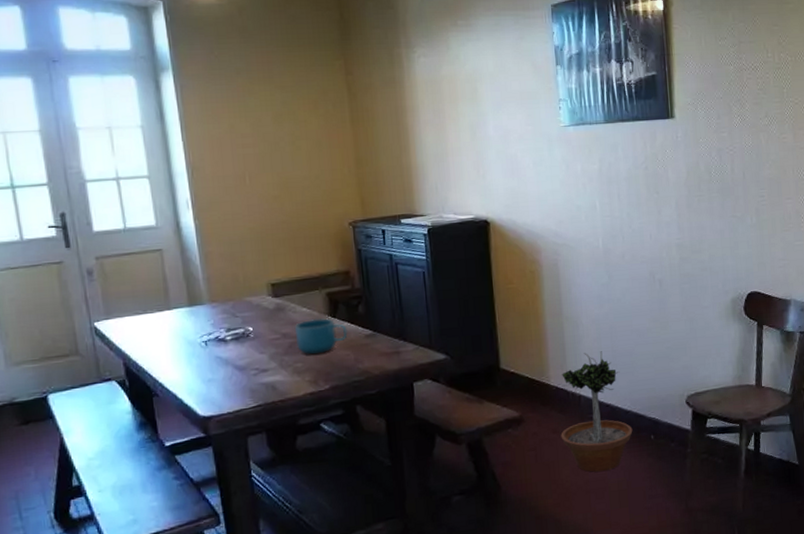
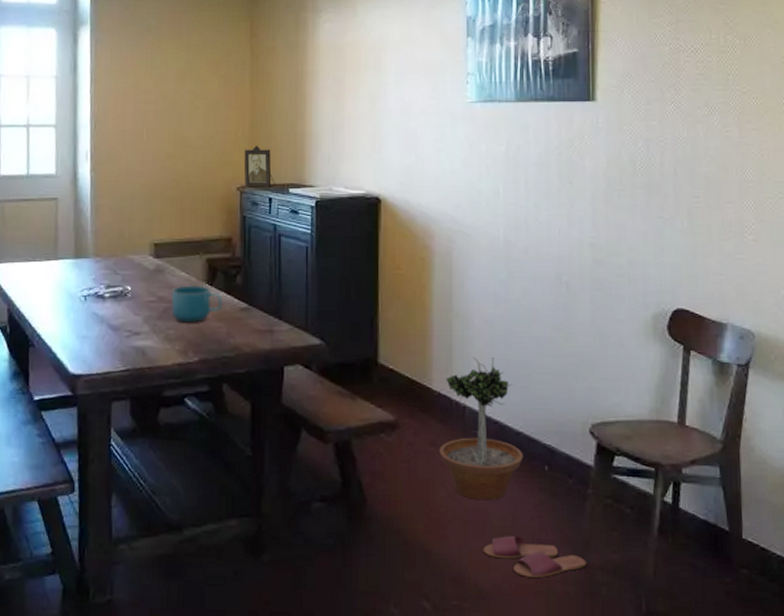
photo frame: none [352,181,387,222] -> present [244,145,275,188]
slippers: none [604,496,690,528] -> present [483,536,587,578]

